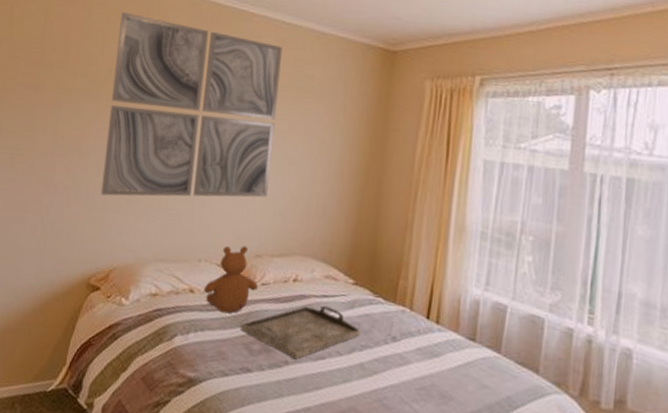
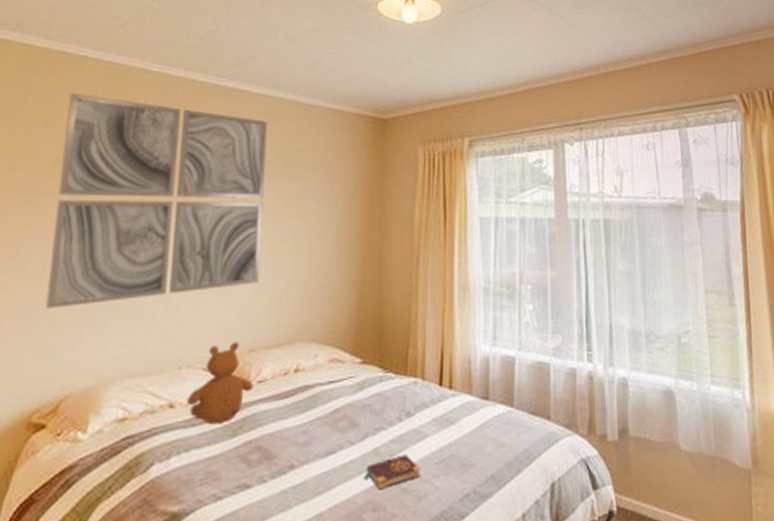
serving tray: present [240,305,361,360] -> none [235,392,373,461]
book: none [348,374,402,401] -> present [363,454,421,490]

